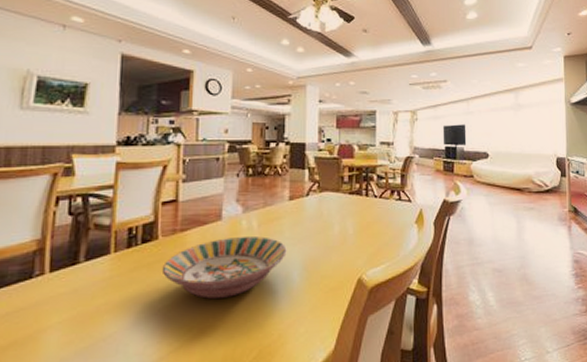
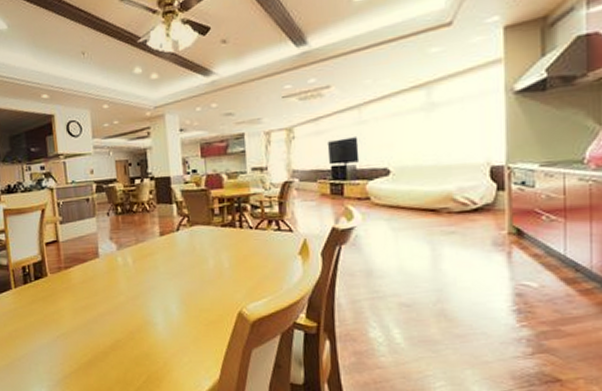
serving bowl: present [161,236,287,299] -> none [54,272,163,328]

